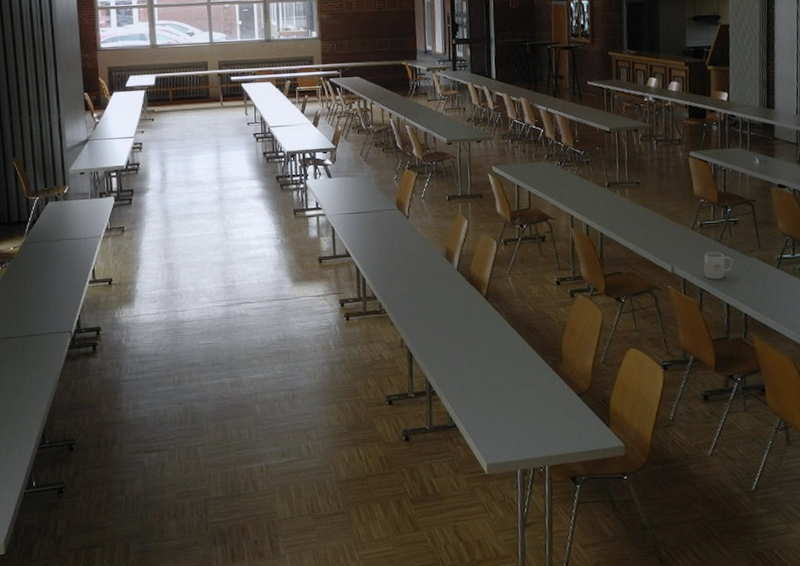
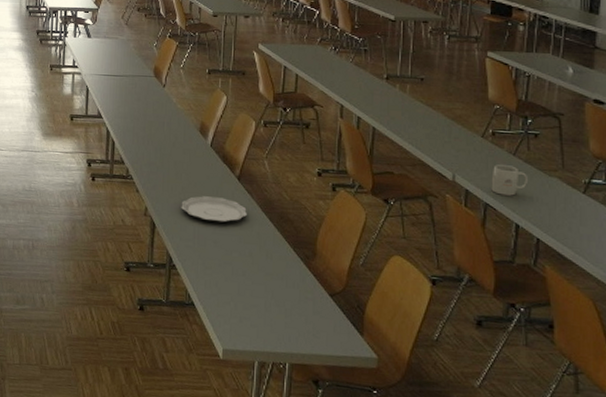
plate: none [435,318,497,344] -> present [181,196,247,224]

